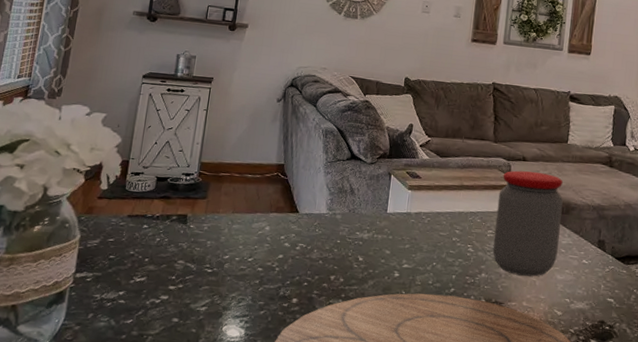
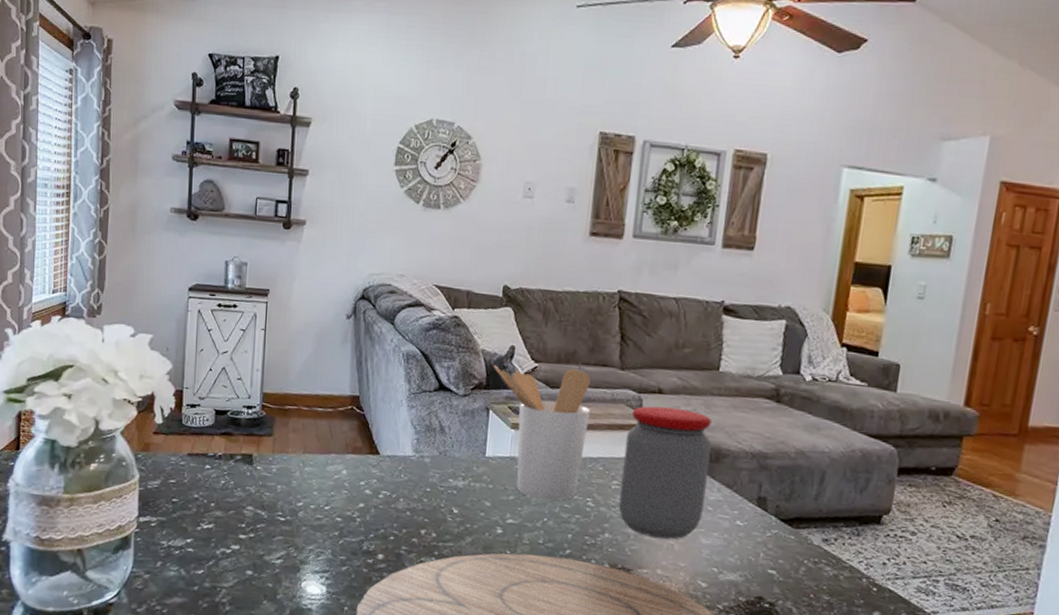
utensil holder: none [396,139,472,248] -> present [494,365,591,500]

